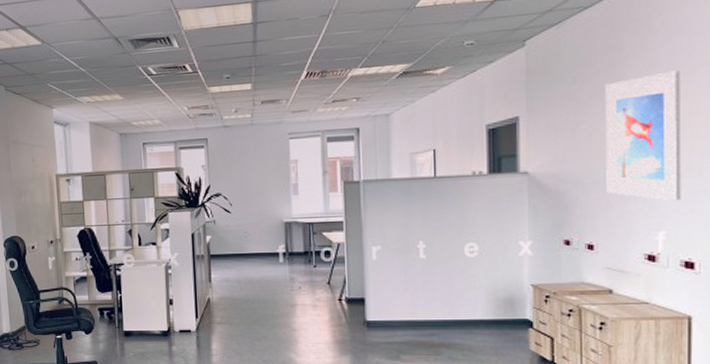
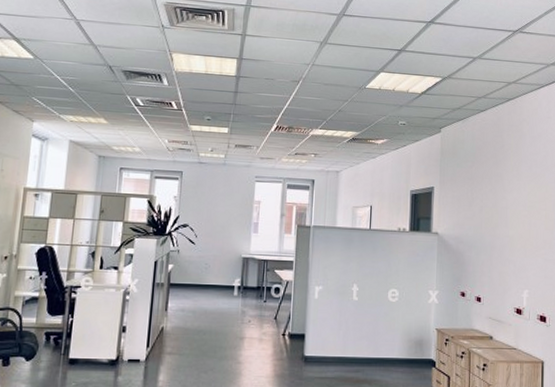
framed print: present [606,70,682,201] -> none [491,167,539,267]

